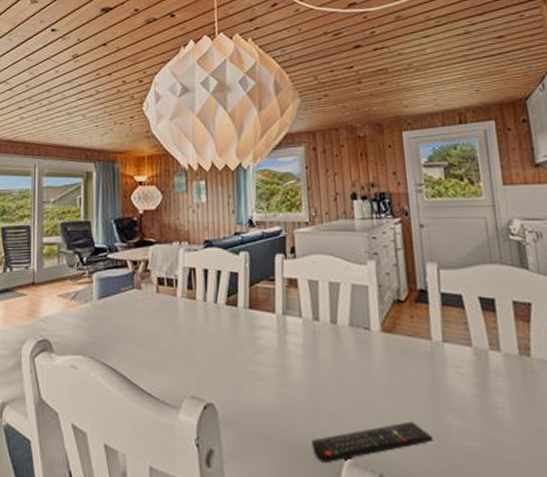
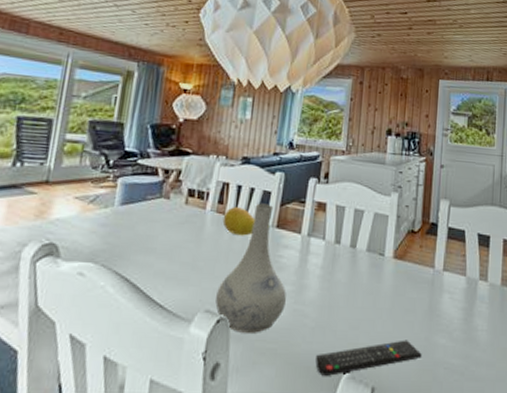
fruit: none [194,291,227,320] -> present [222,207,255,236]
vase: none [200,285,271,418] -> present [215,203,286,333]

